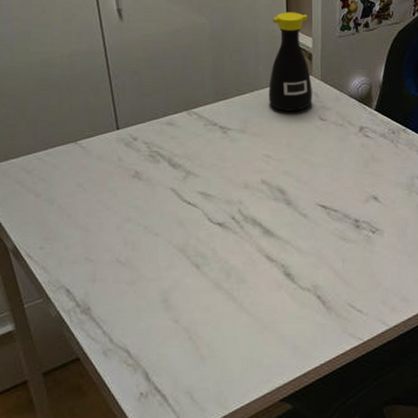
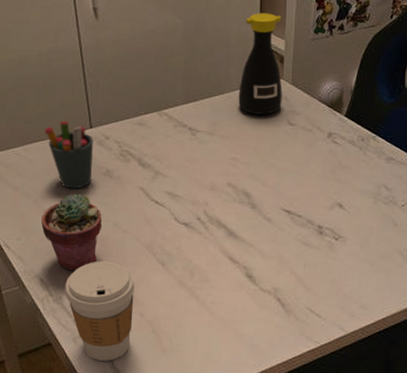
potted succulent: none [66,198,132,279] -> present [41,194,103,271]
pen holder: none [69,122,120,193] -> present [45,120,93,189]
coffee cup: none [93,266,169,373] -> present [65,261,136,361]

